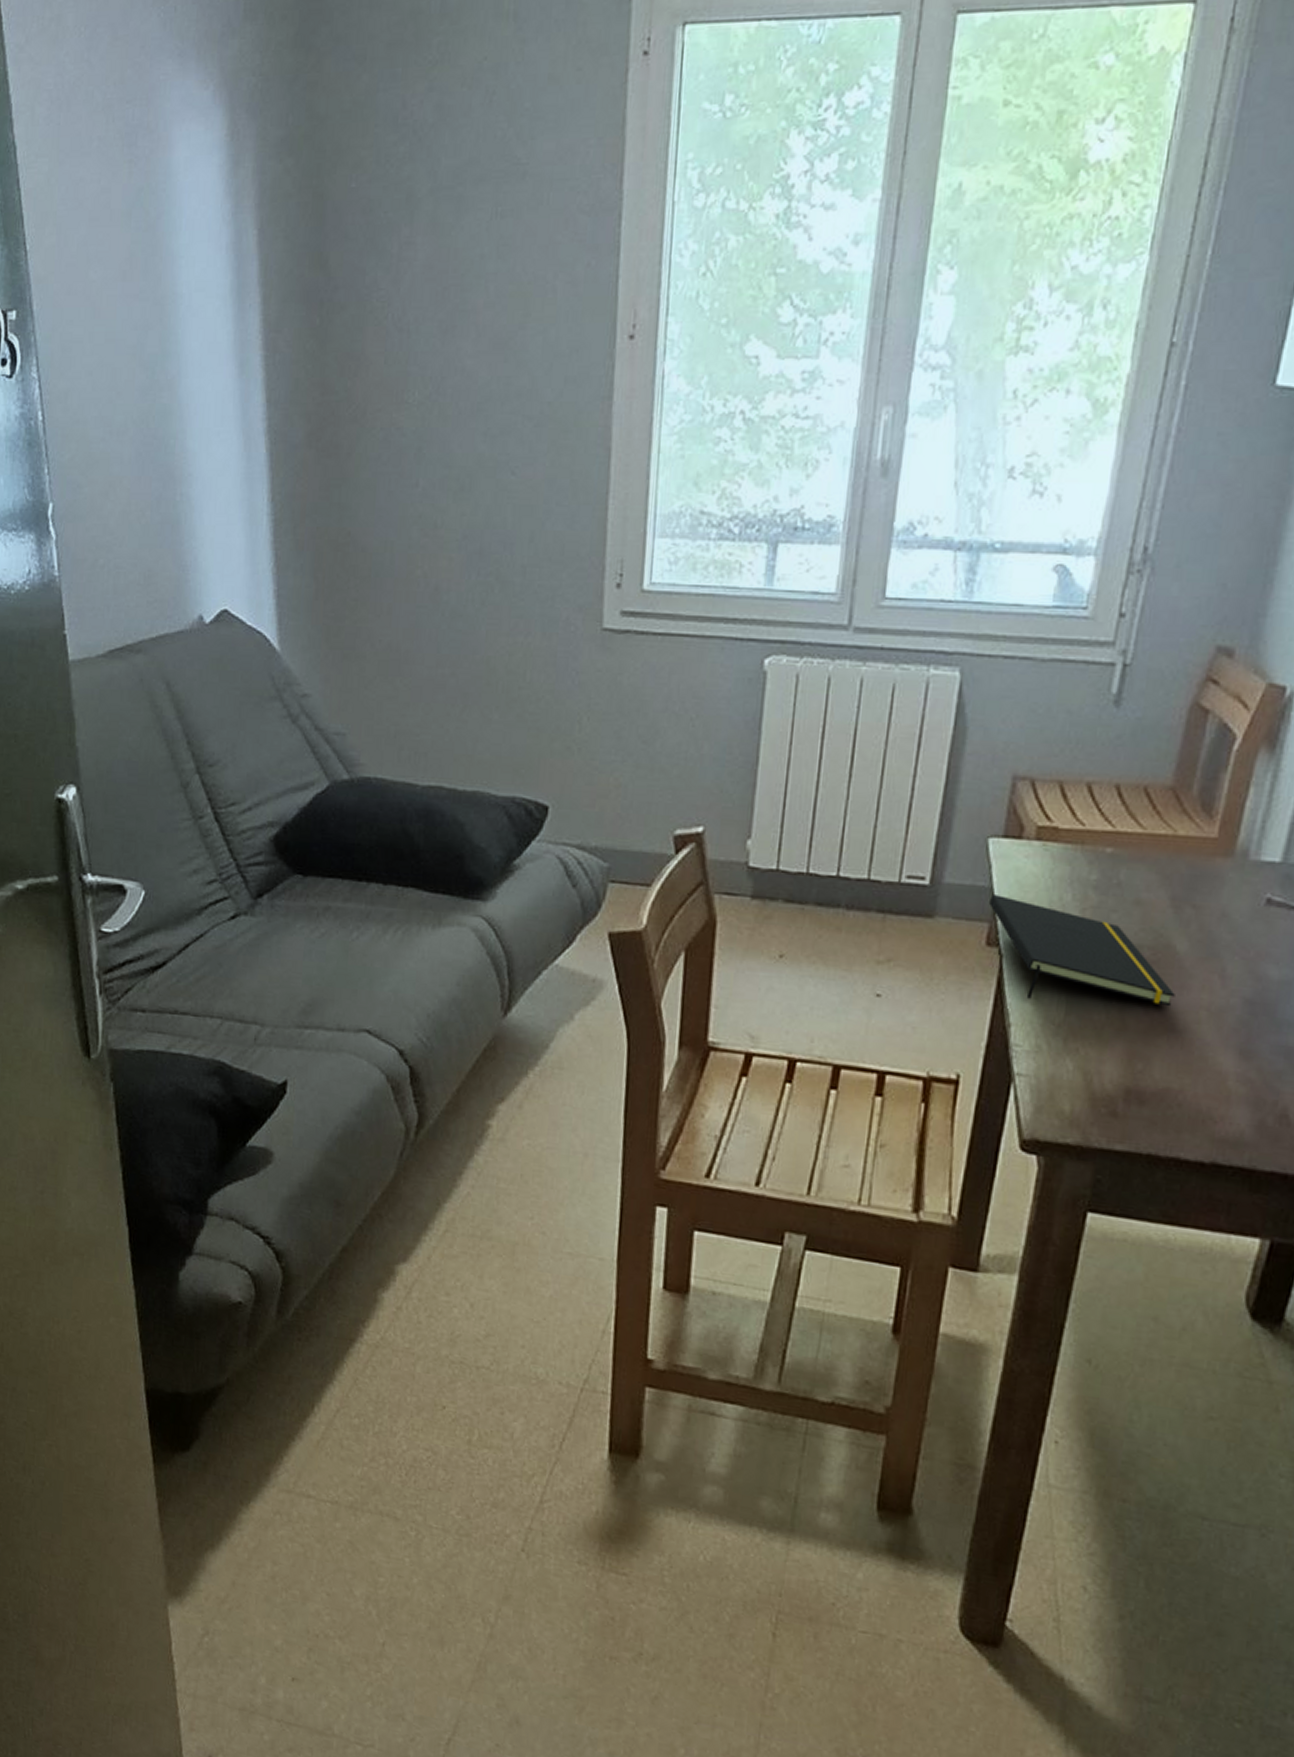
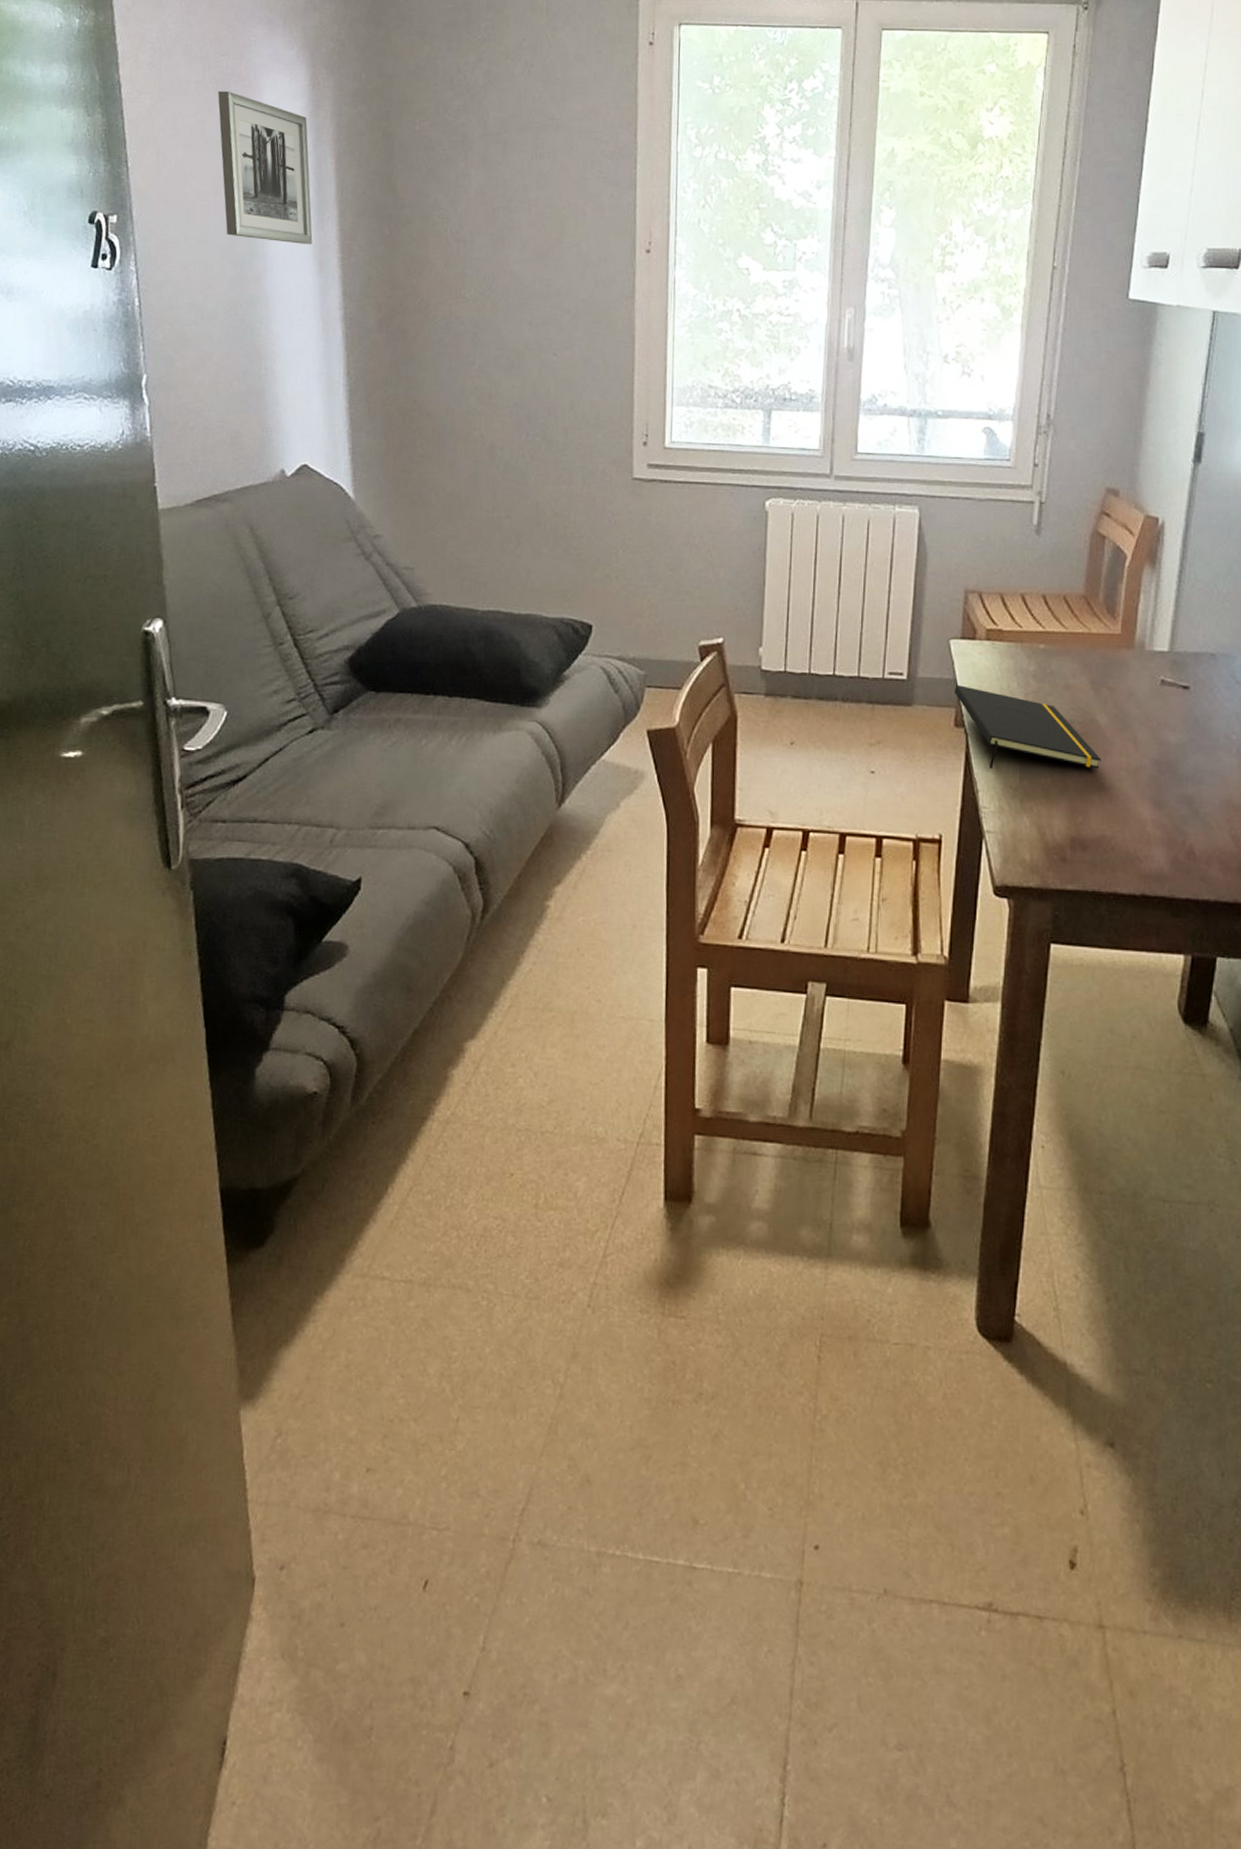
wall art: none [123,148,232,340] -> present [218,91,313,244]

